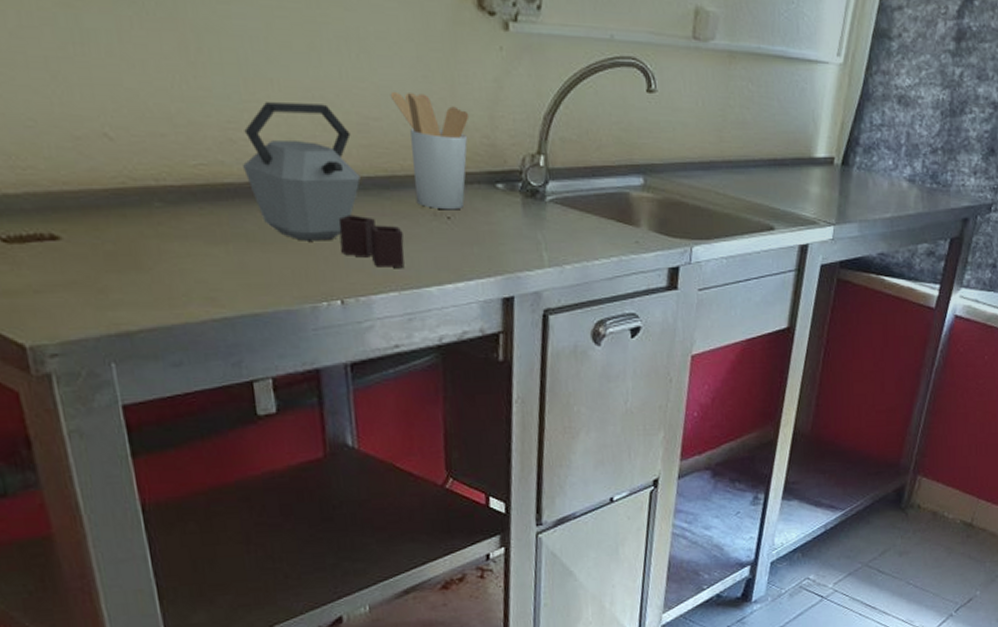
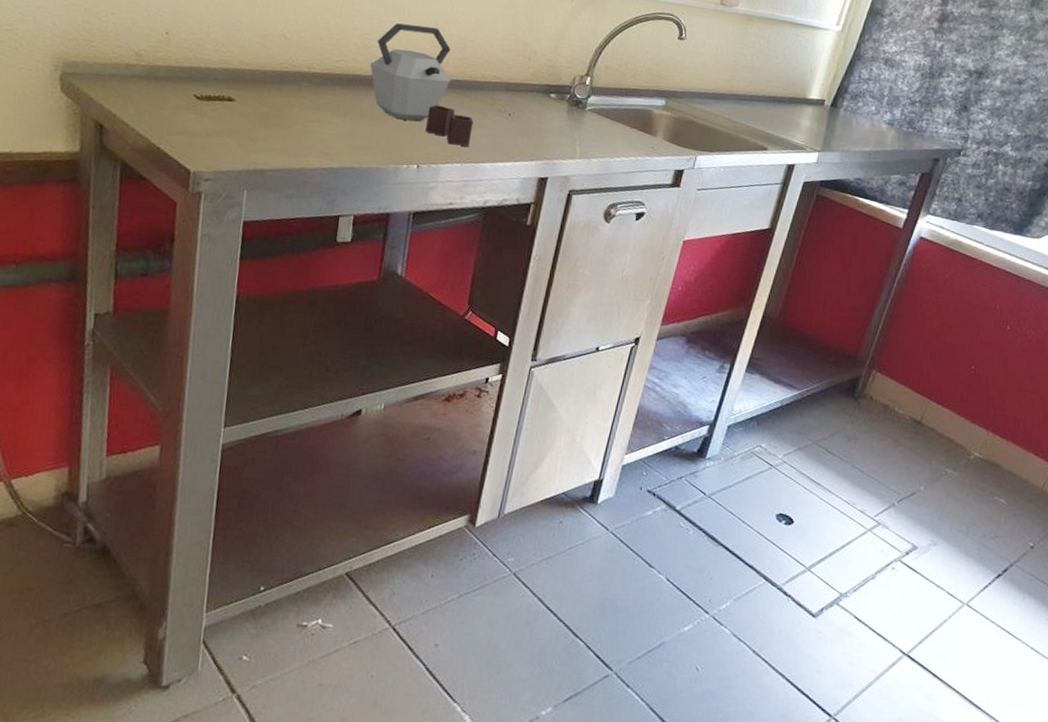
utensil holder: present [390,91,470,210] -> none [485,23,540,110]

